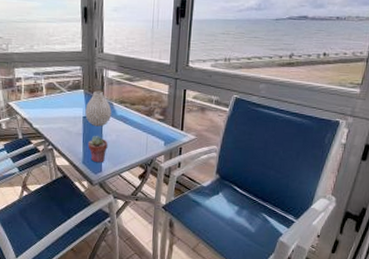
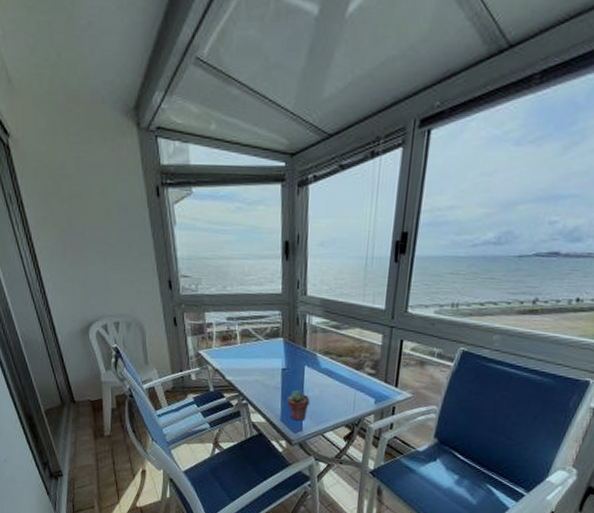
vase: present [85,90,112,127] -> none [284,339,315,381]

